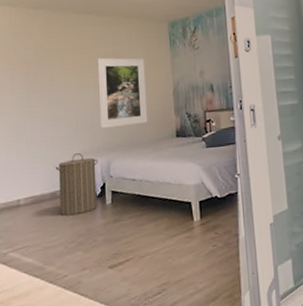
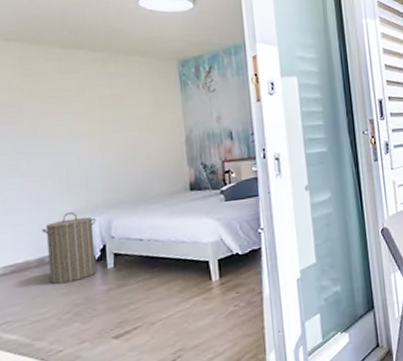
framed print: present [97,58,148,129] -> none [91,101,156,183]

